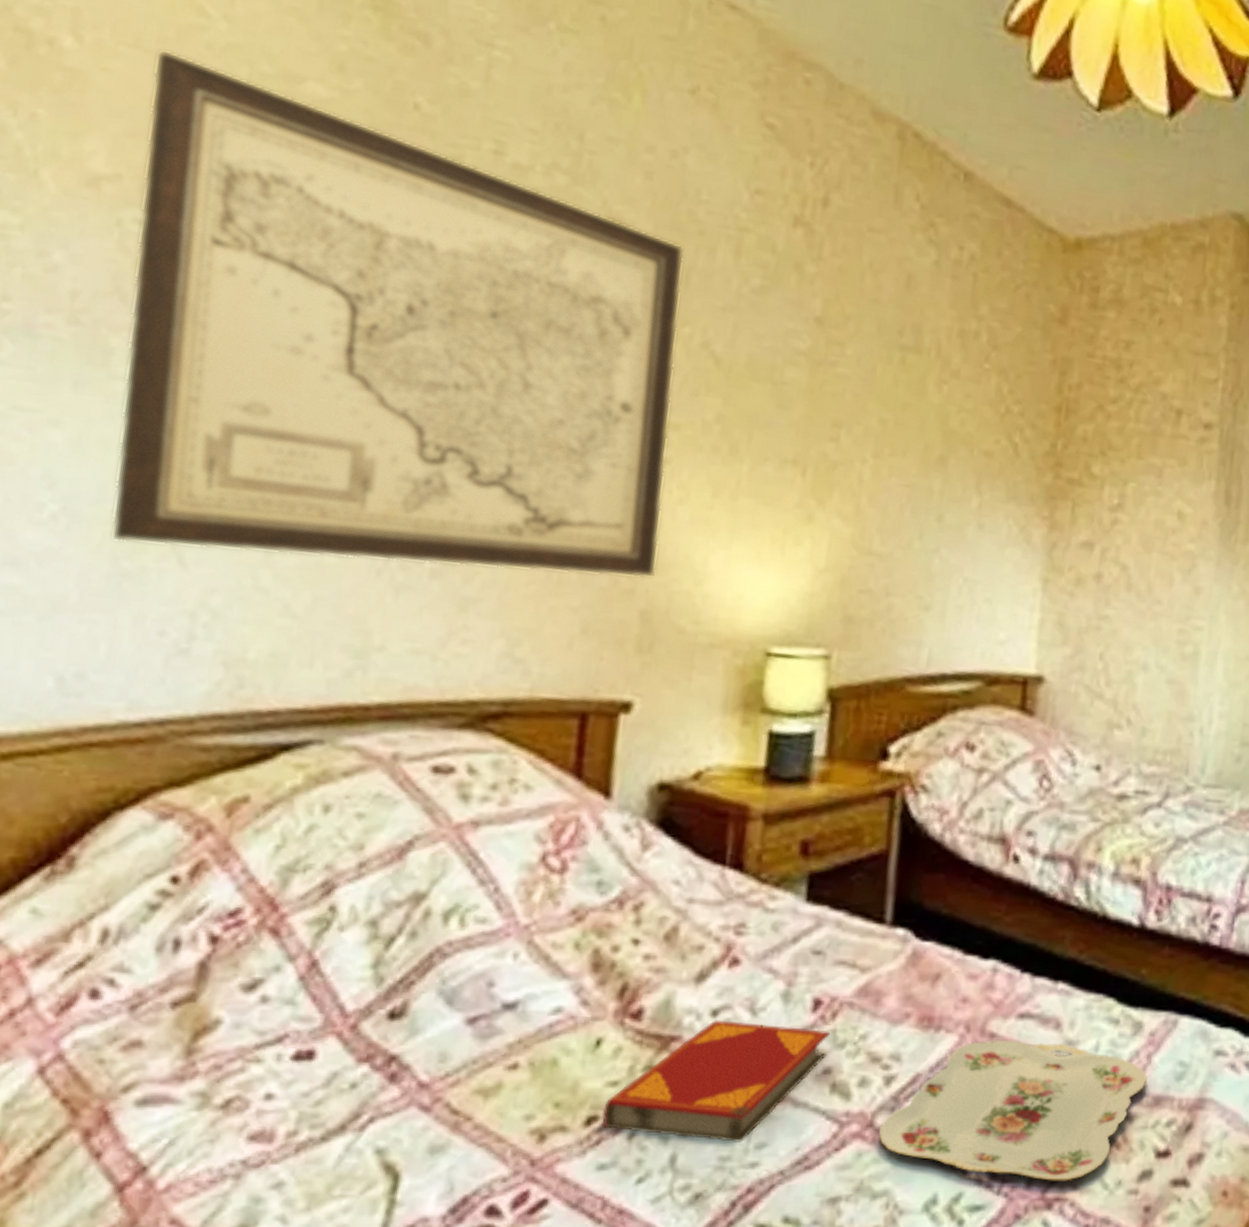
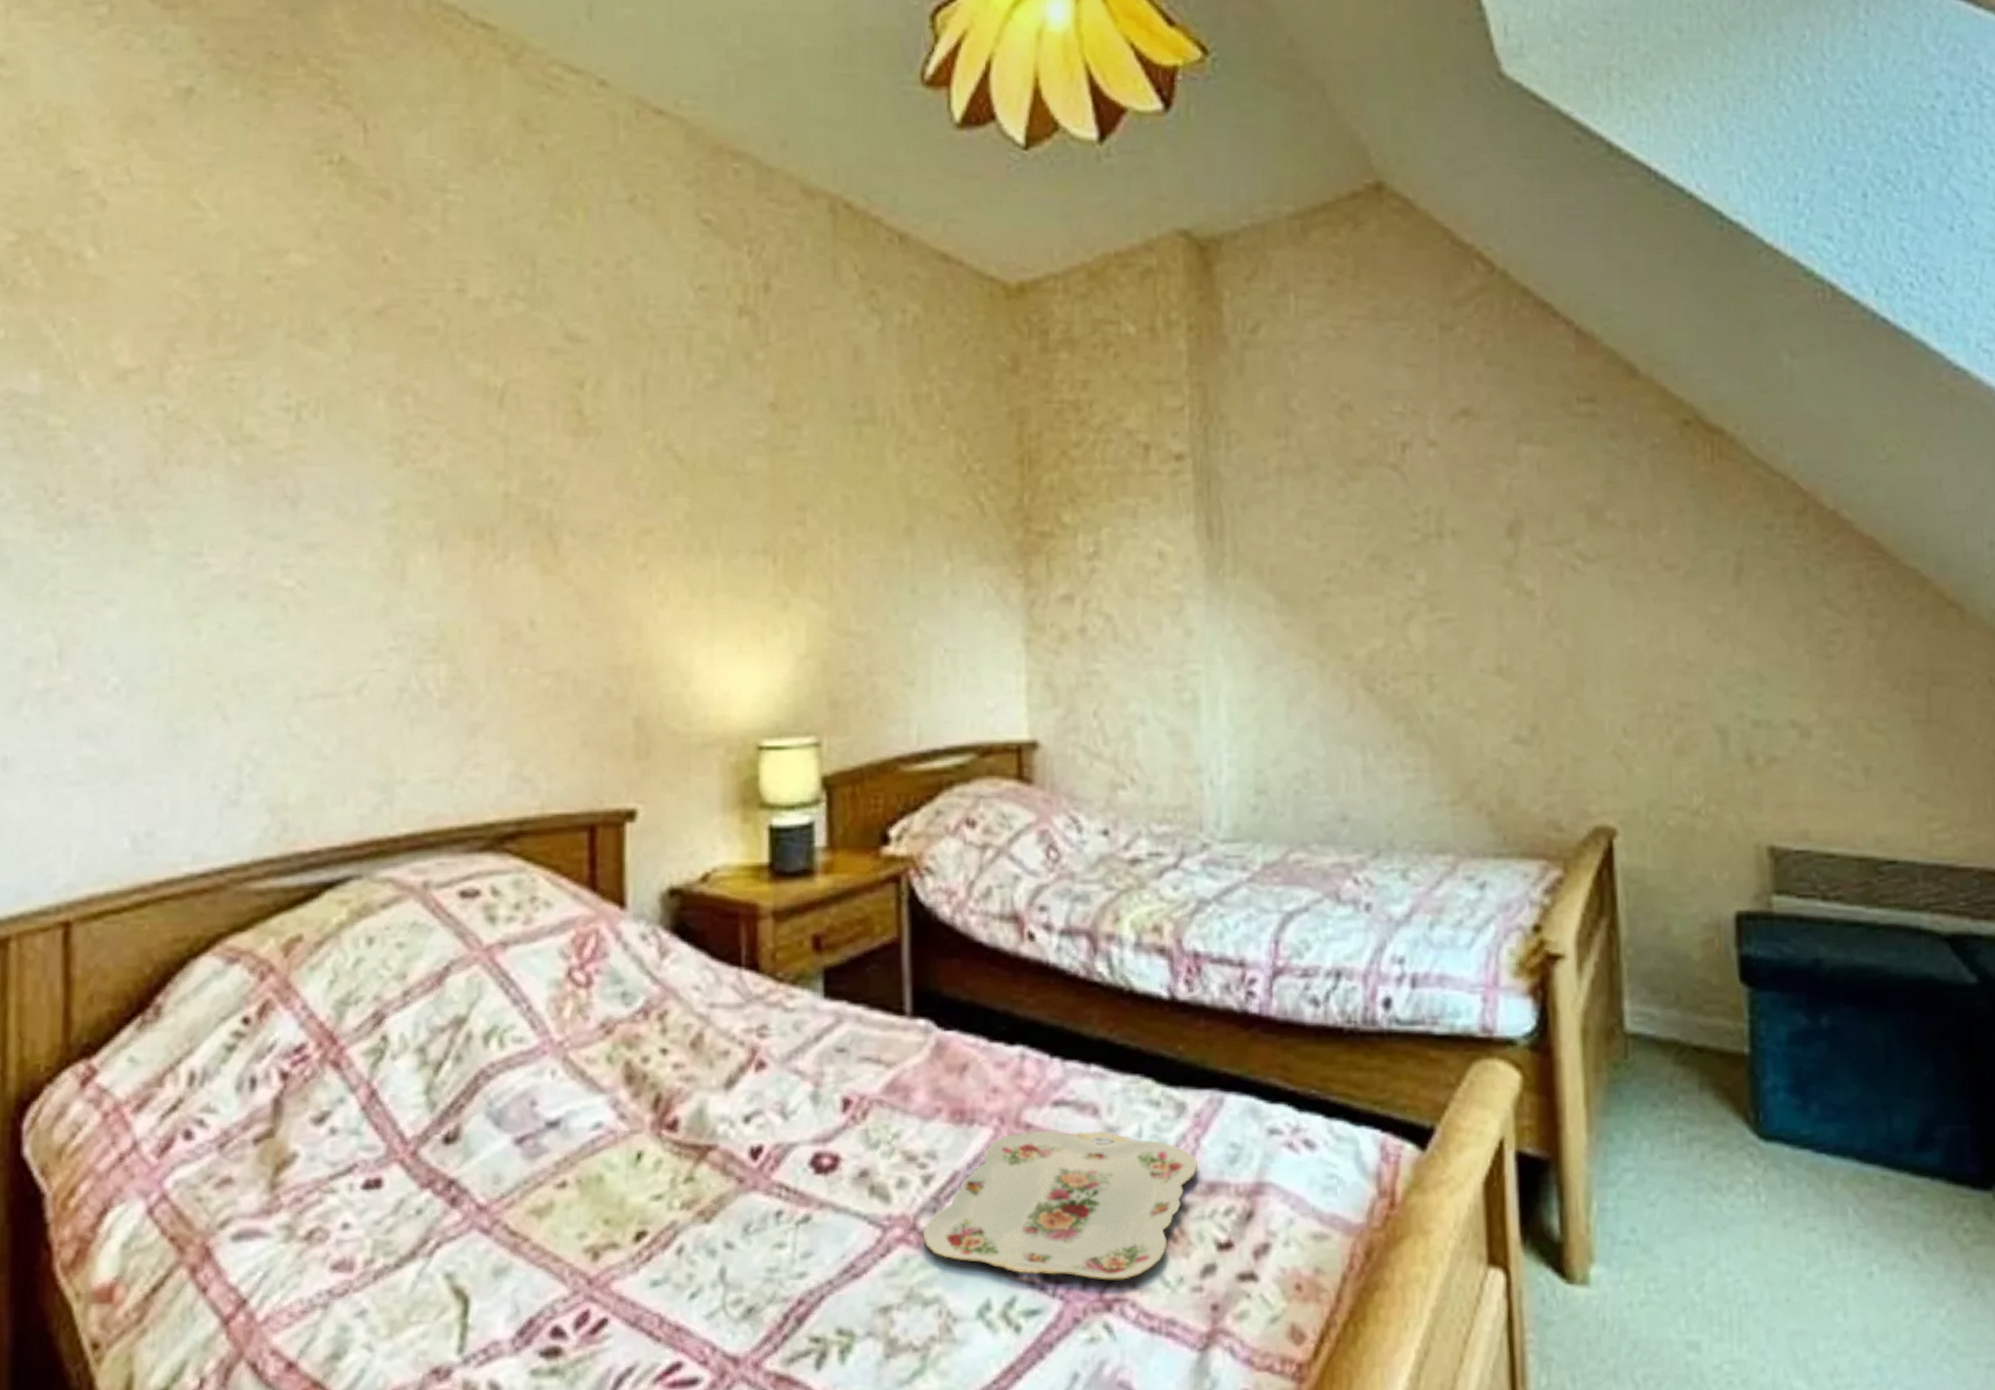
wall art: present [110,49,684,578] -> none [161,245,646,706]
hardback book: present [601,1020,831,1142] -> none [649,1126,863,1252]

